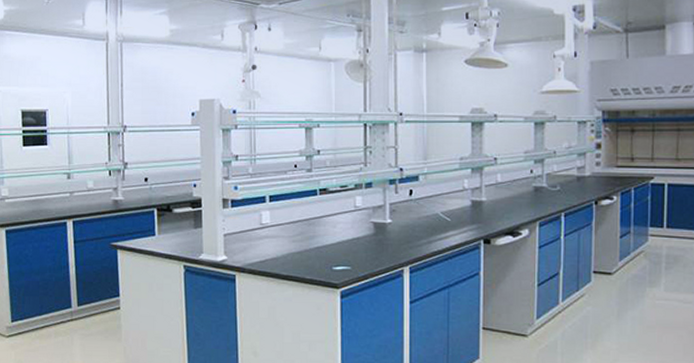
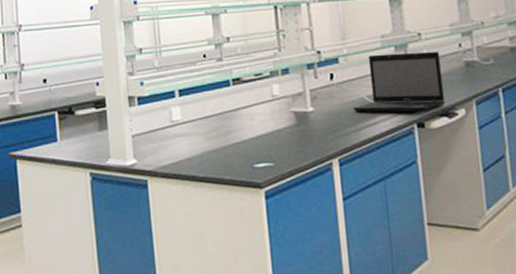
laptop: none [428,175,512,230] -> present [353,51,445,113]

